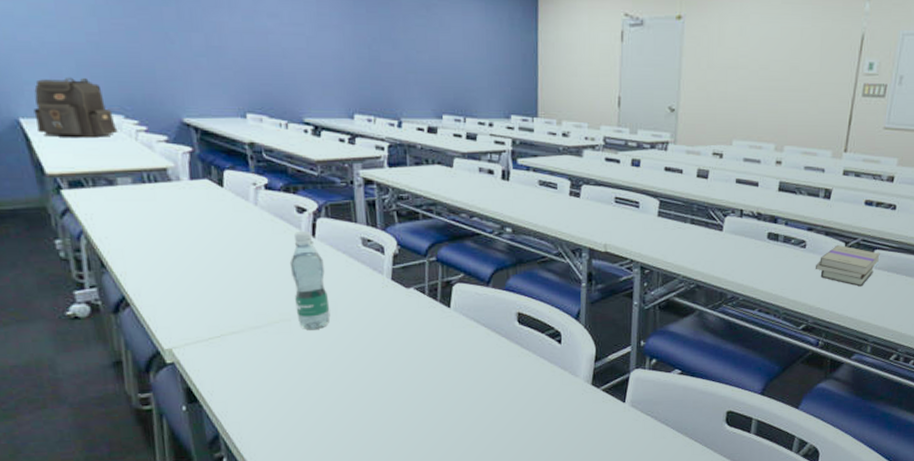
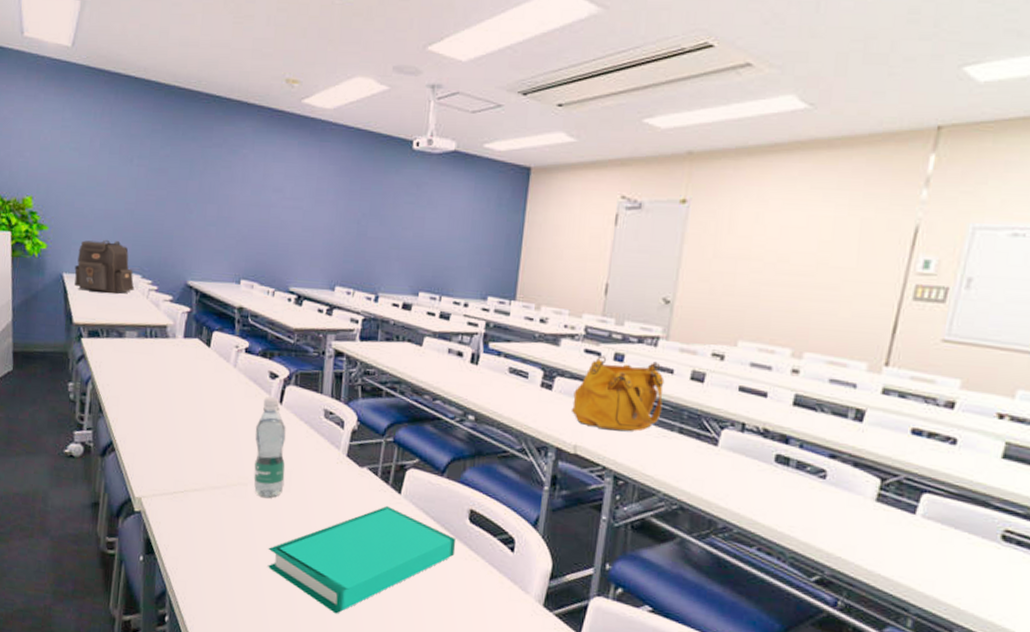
binder: none [323,320,507,425] -> present [268,505,455,614]
handbag: none [598,162,676,228] -> present [570,355,665,432]
books: present [816,245,880,287] -> none [838,481,931,538]

